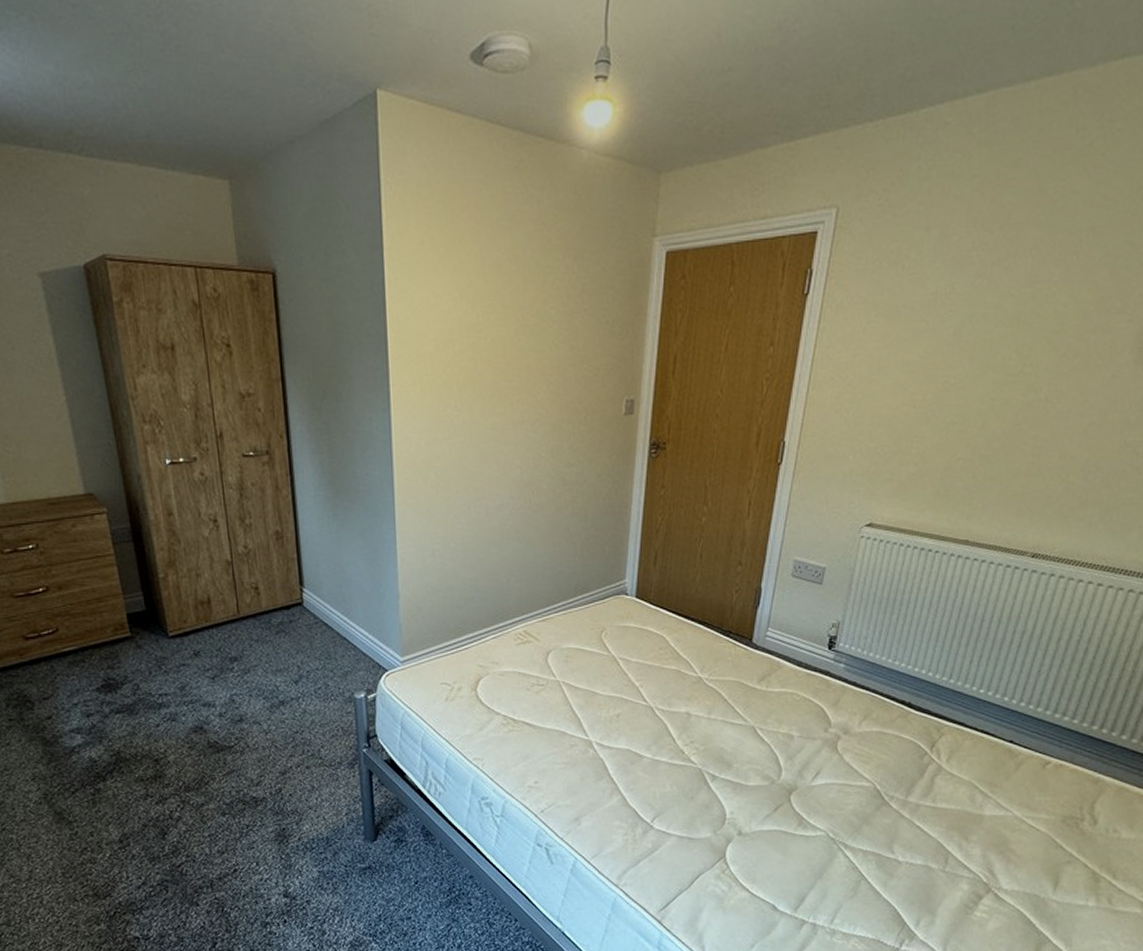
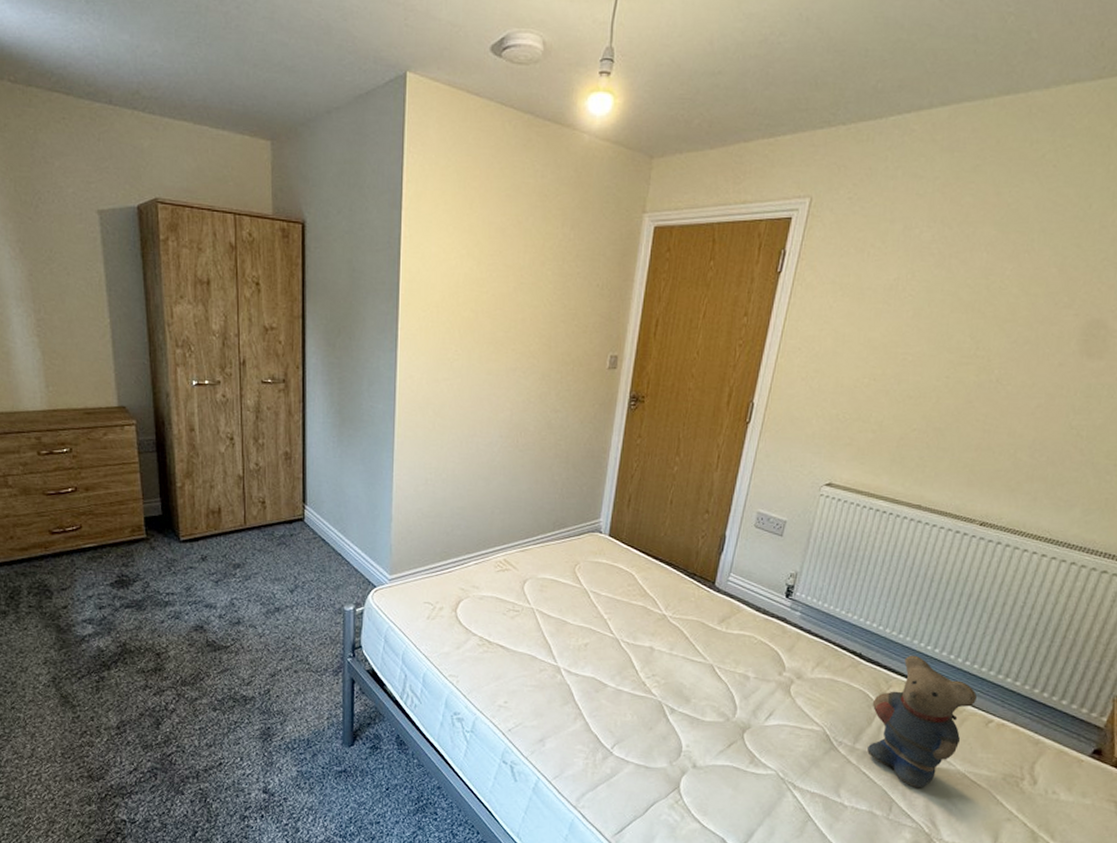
teddy bear: none [920,700,1033,838] -> present [867,655,977,789]

